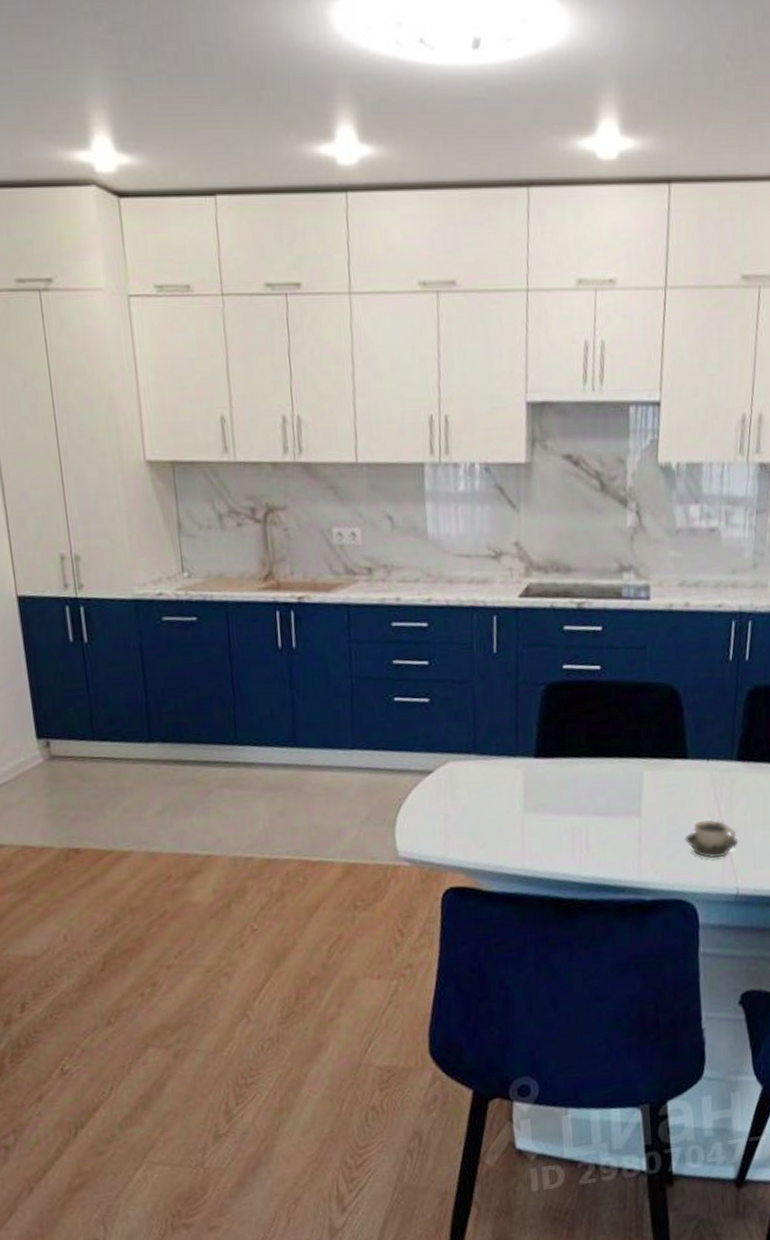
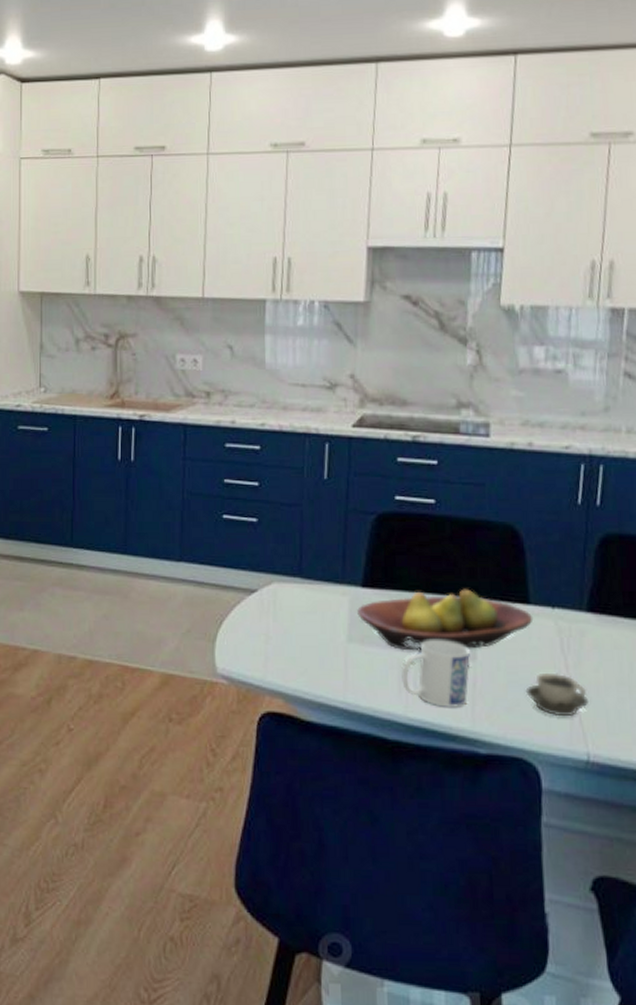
fruit bowl: none [531,750,691,815] -> present [357,589,534,651]
mug: none [574,800,636,864] -> present [401,640,470,709]

